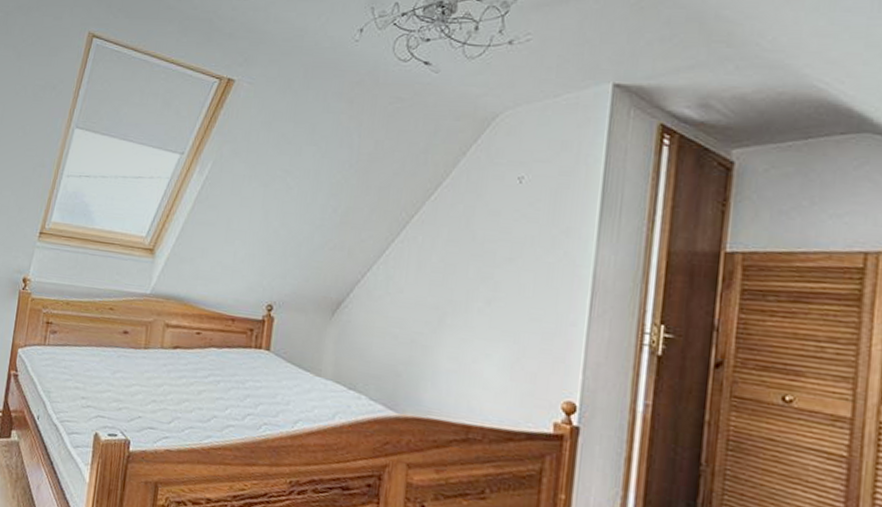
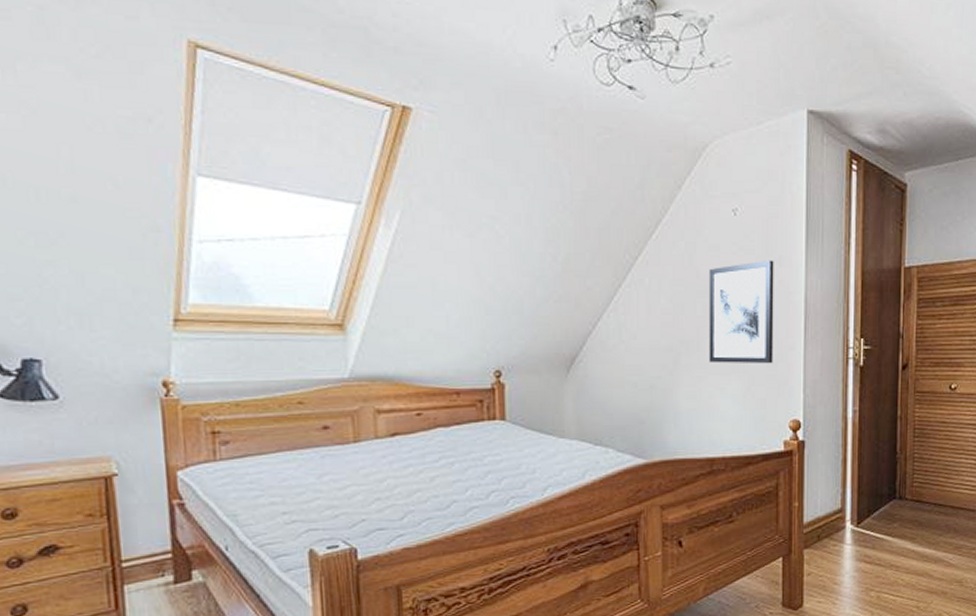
wall art: none [476,229,560,338] -> present [708,260,774,364]

